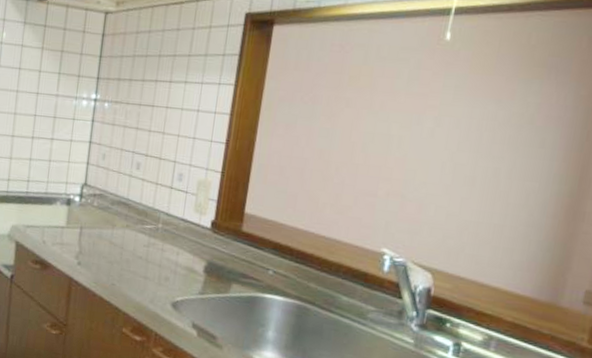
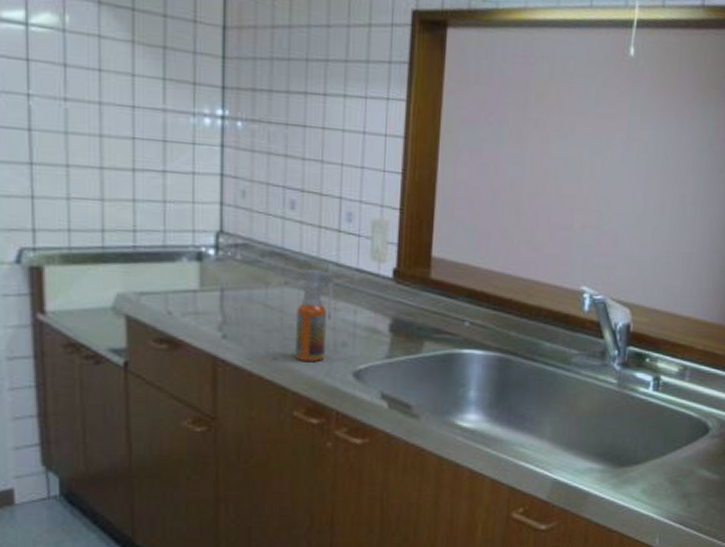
spray bottle: none [128,217,164,291] -> present [295,269,334,361]

